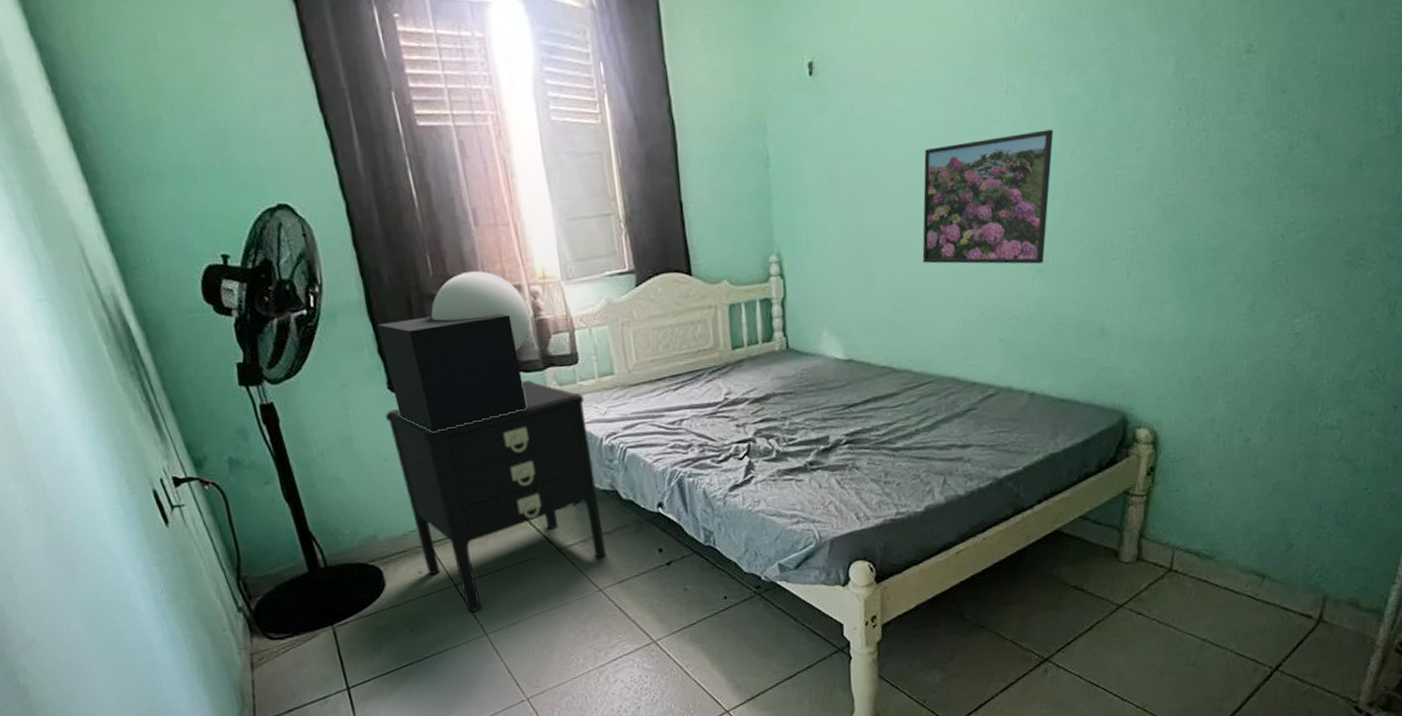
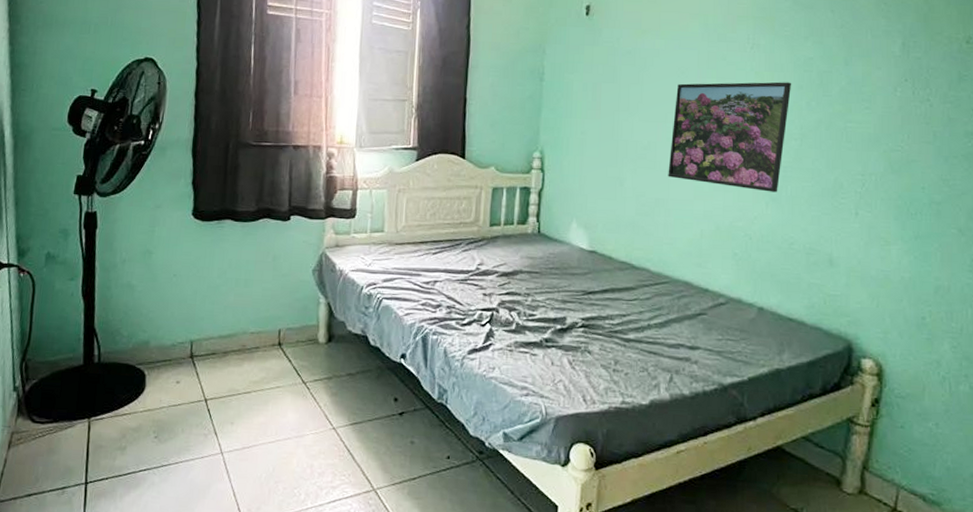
table lamp: present [378,271,530,432] -> none [195,129,322,258]
nightstand: present [385,380,606,612] -> none [184,226,355,429]

